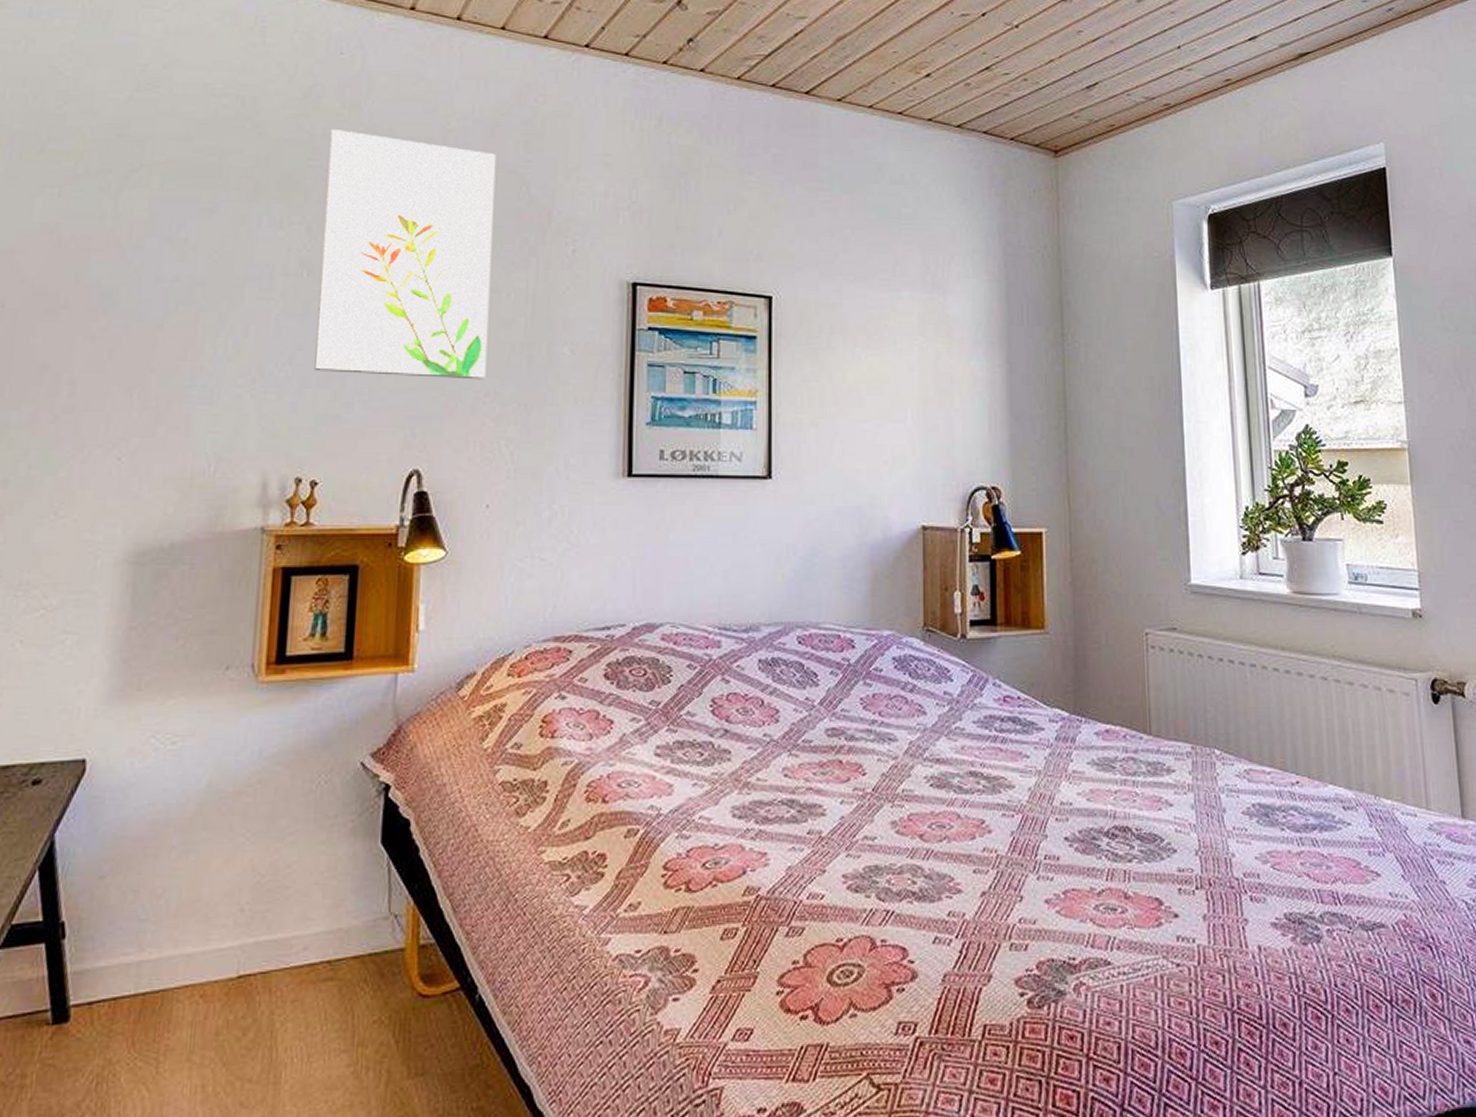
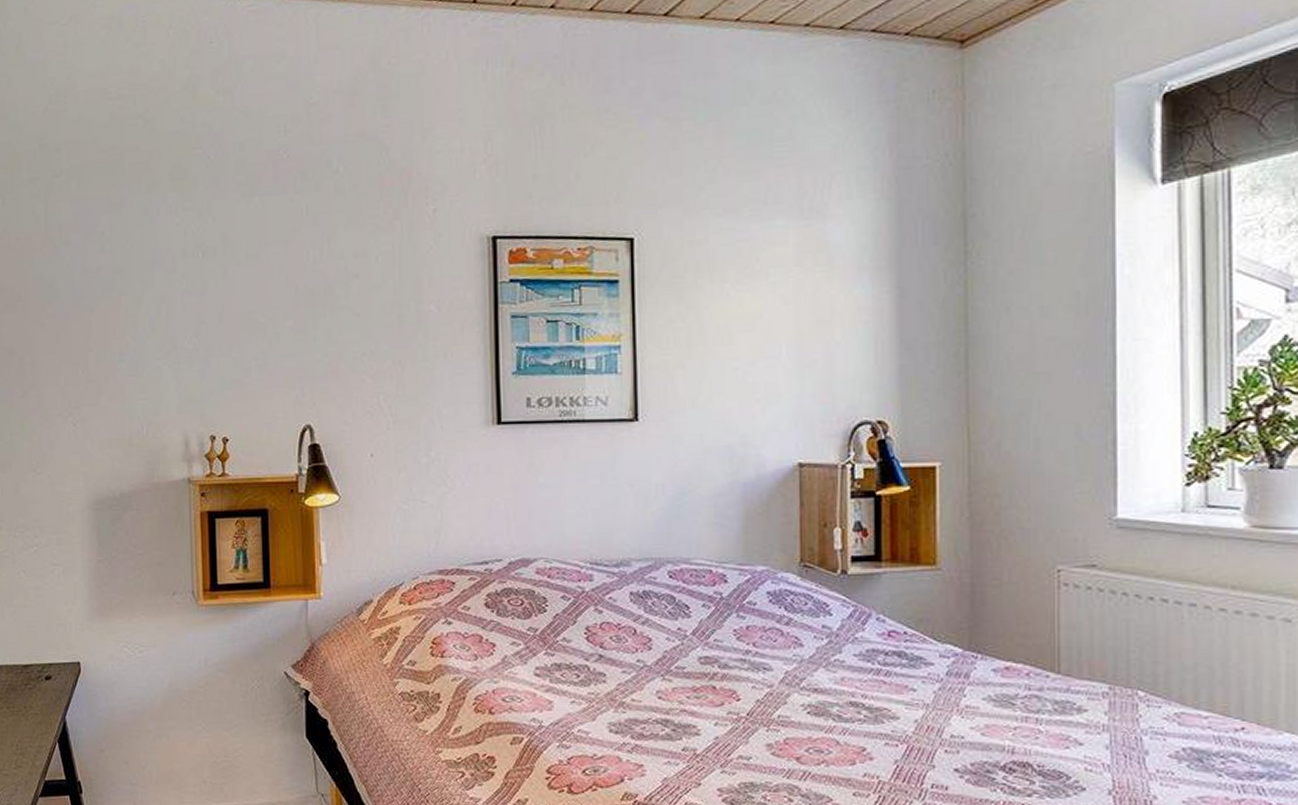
wall art: present [314,129,496,380] -> none [209,116,362,342]

